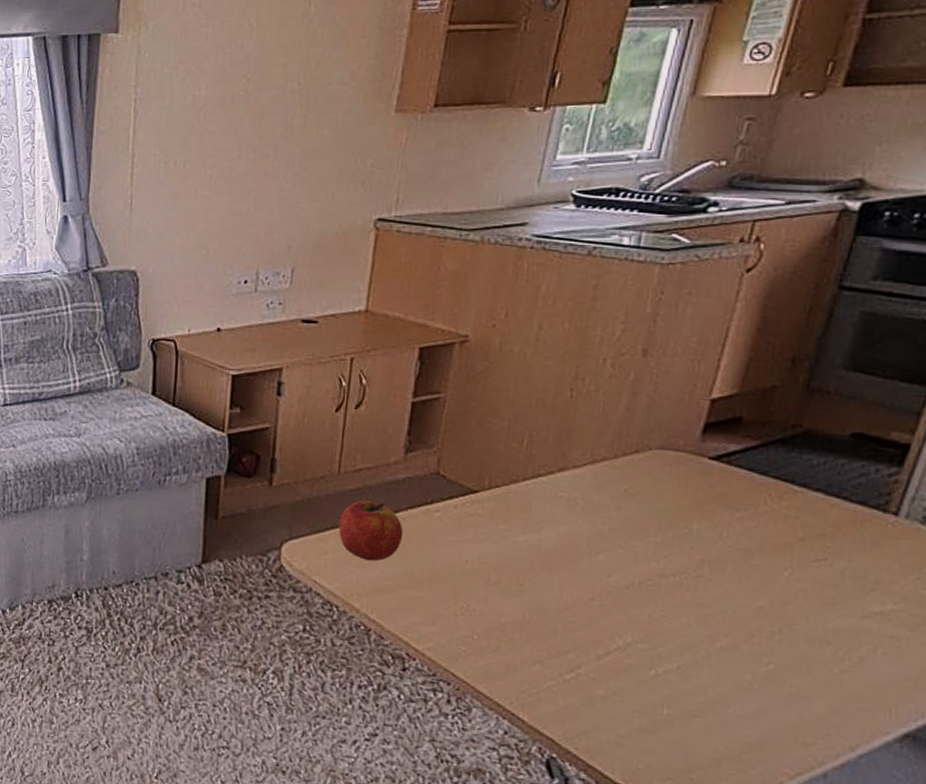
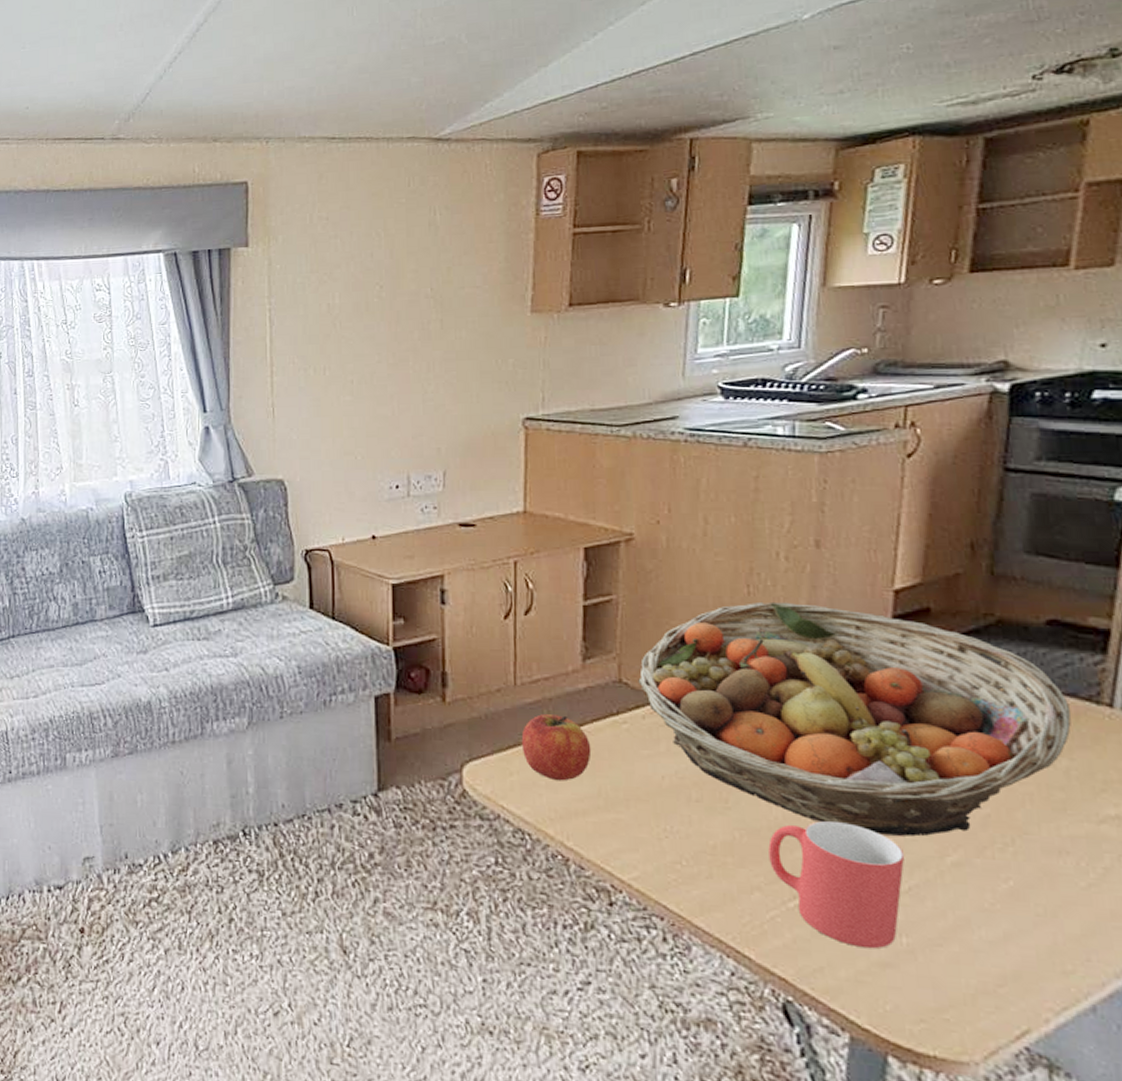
fruit basket: none [455,405,858,623] -> present [638,601,1072,837]
mug: none [553,606,678,718] -> present [768,821,904,949]

